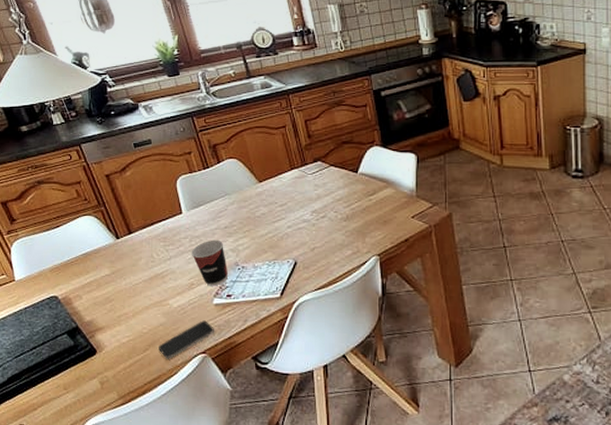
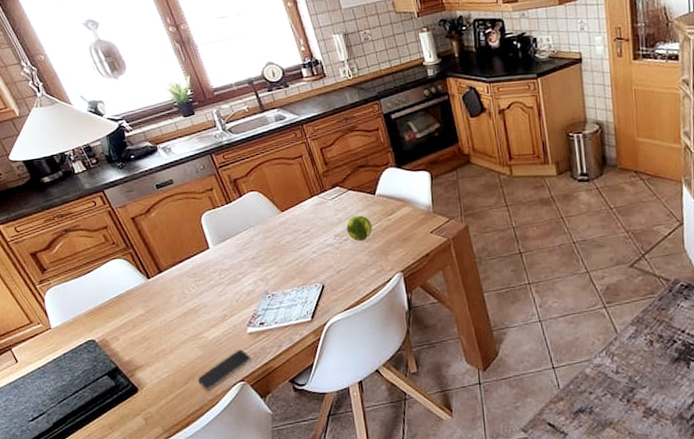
cup: present [191,239,228,286] -> none [221,271,259,316]
fruit: none [325,192,351,219] -> present [346,215,372,241]

